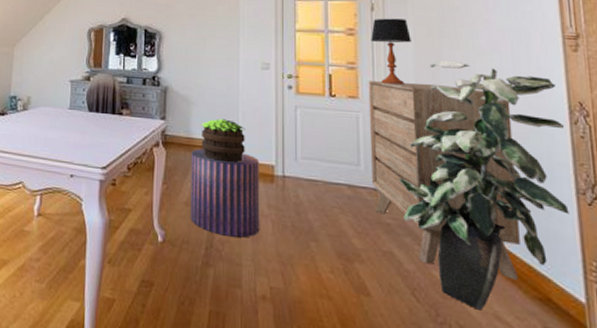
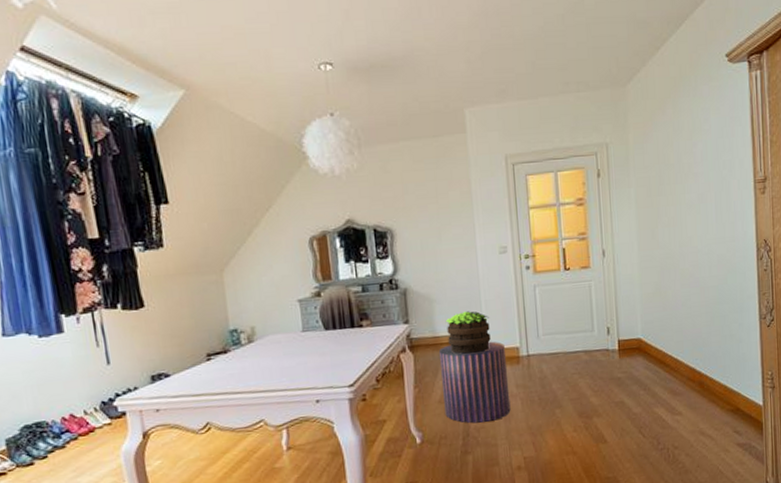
dresser: present [368,81,520,280] -> none [598,241,719,404]
table lamp: present [371,18,411,85] -> none [598,182,634,249]
indoor plant: present [397,60,569,310] -> none [625,217,754,431]

